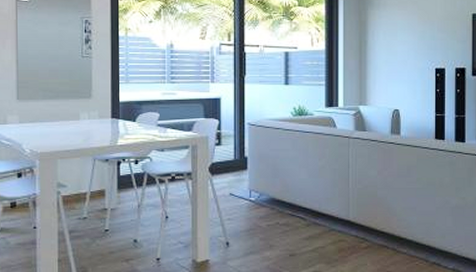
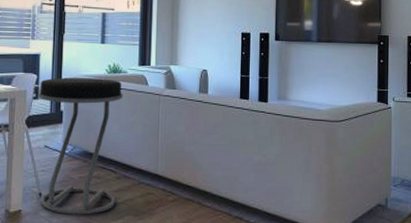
stool: none [221,122,310,264] -> present [38,77,123,215]

